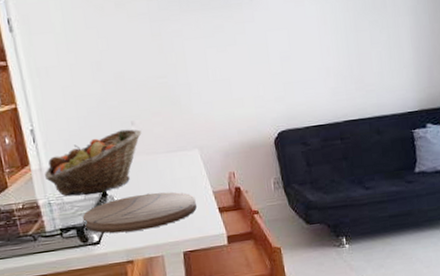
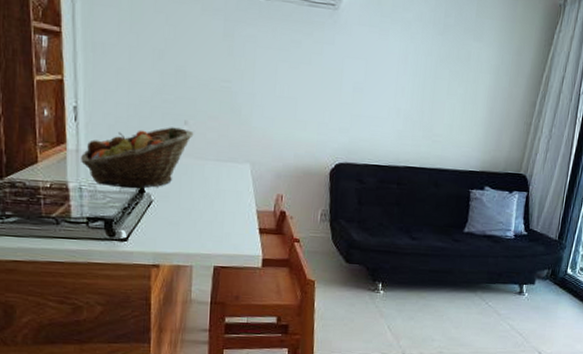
cutting board: present [82,192,197,234] -> none [113,198,237,236]

